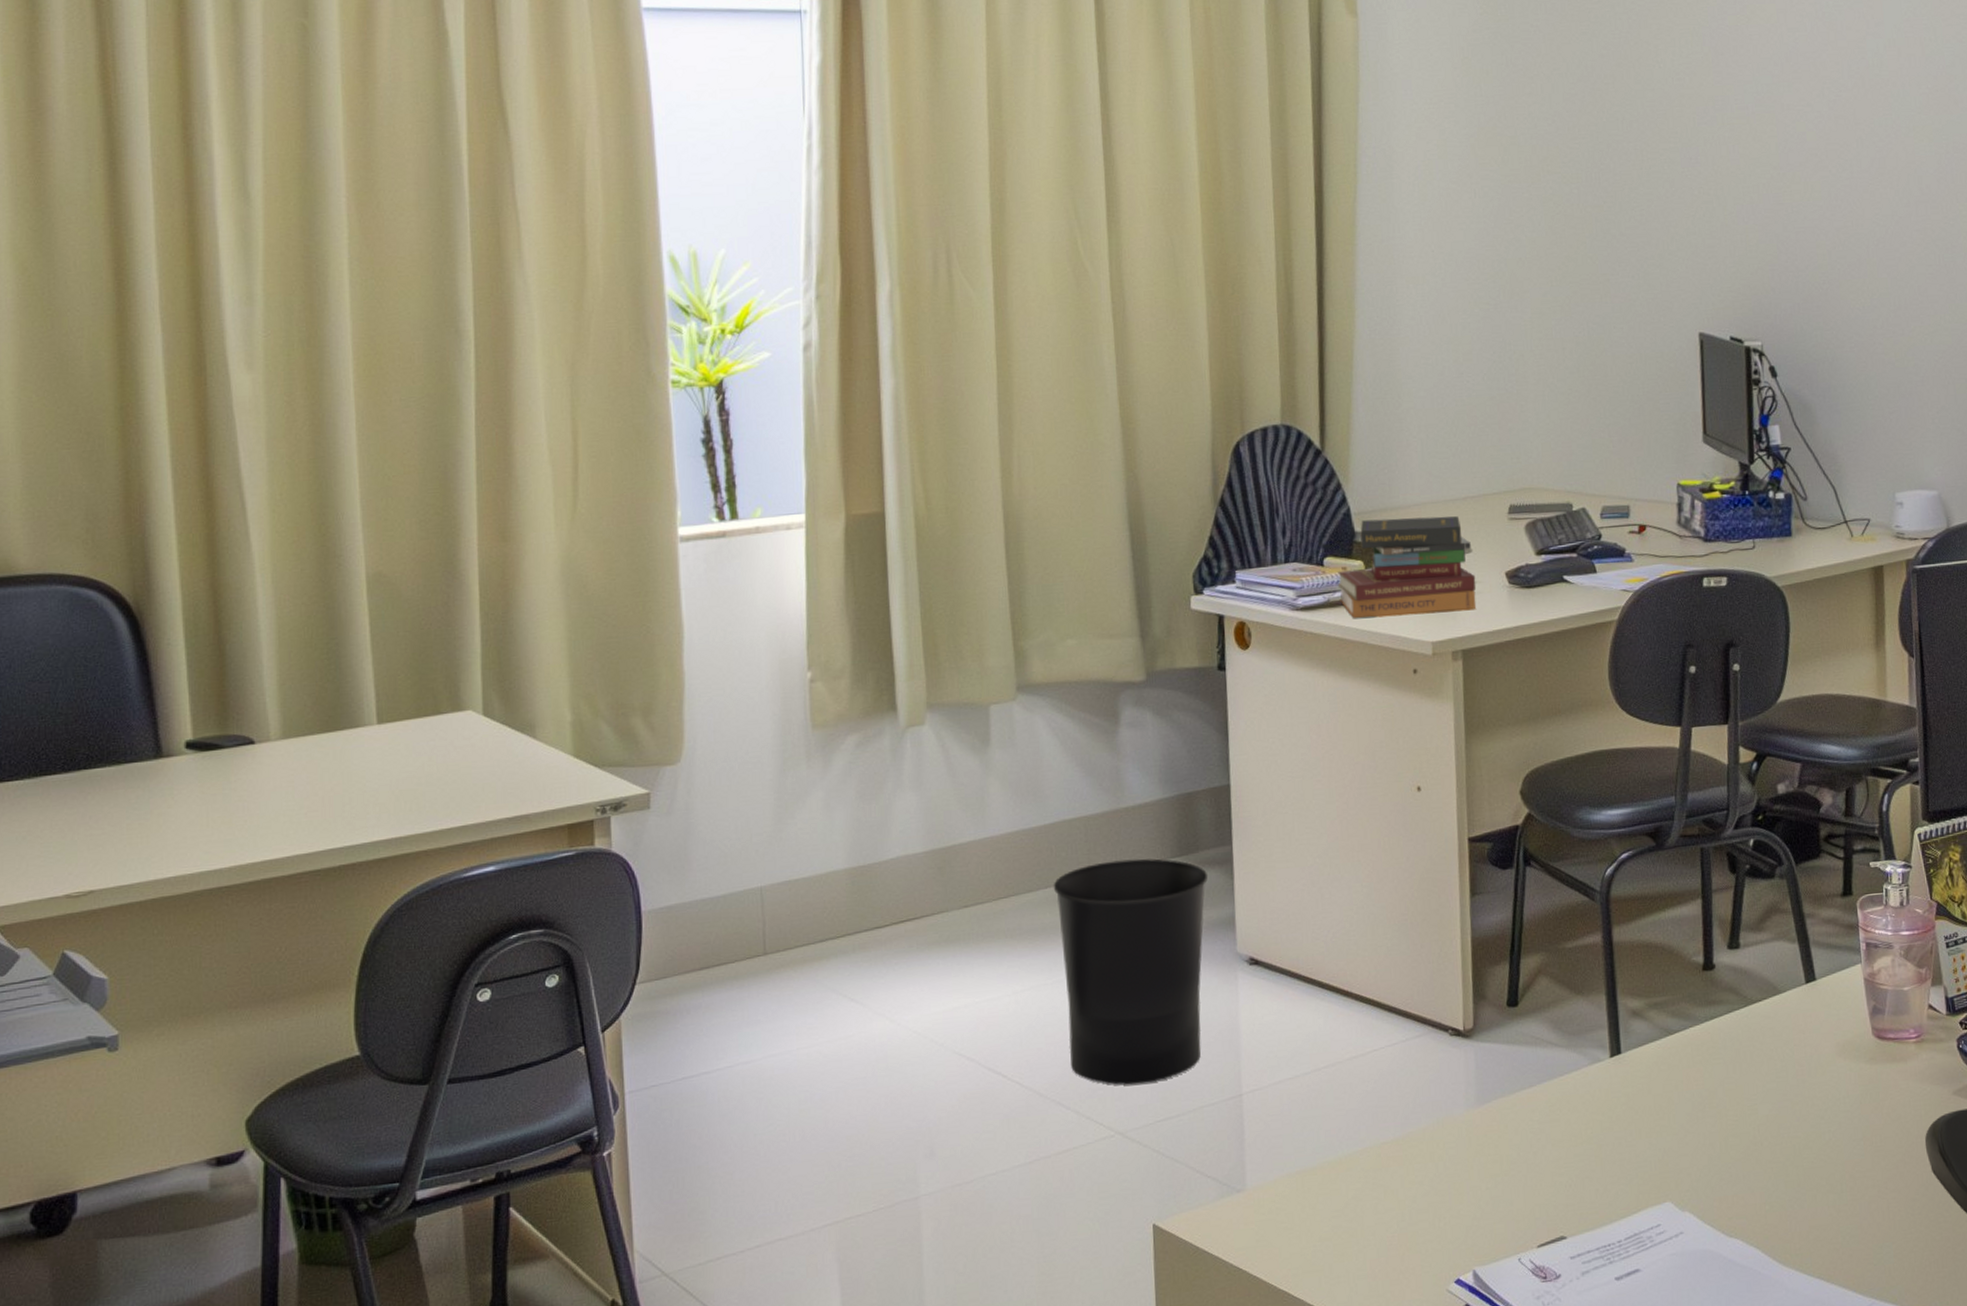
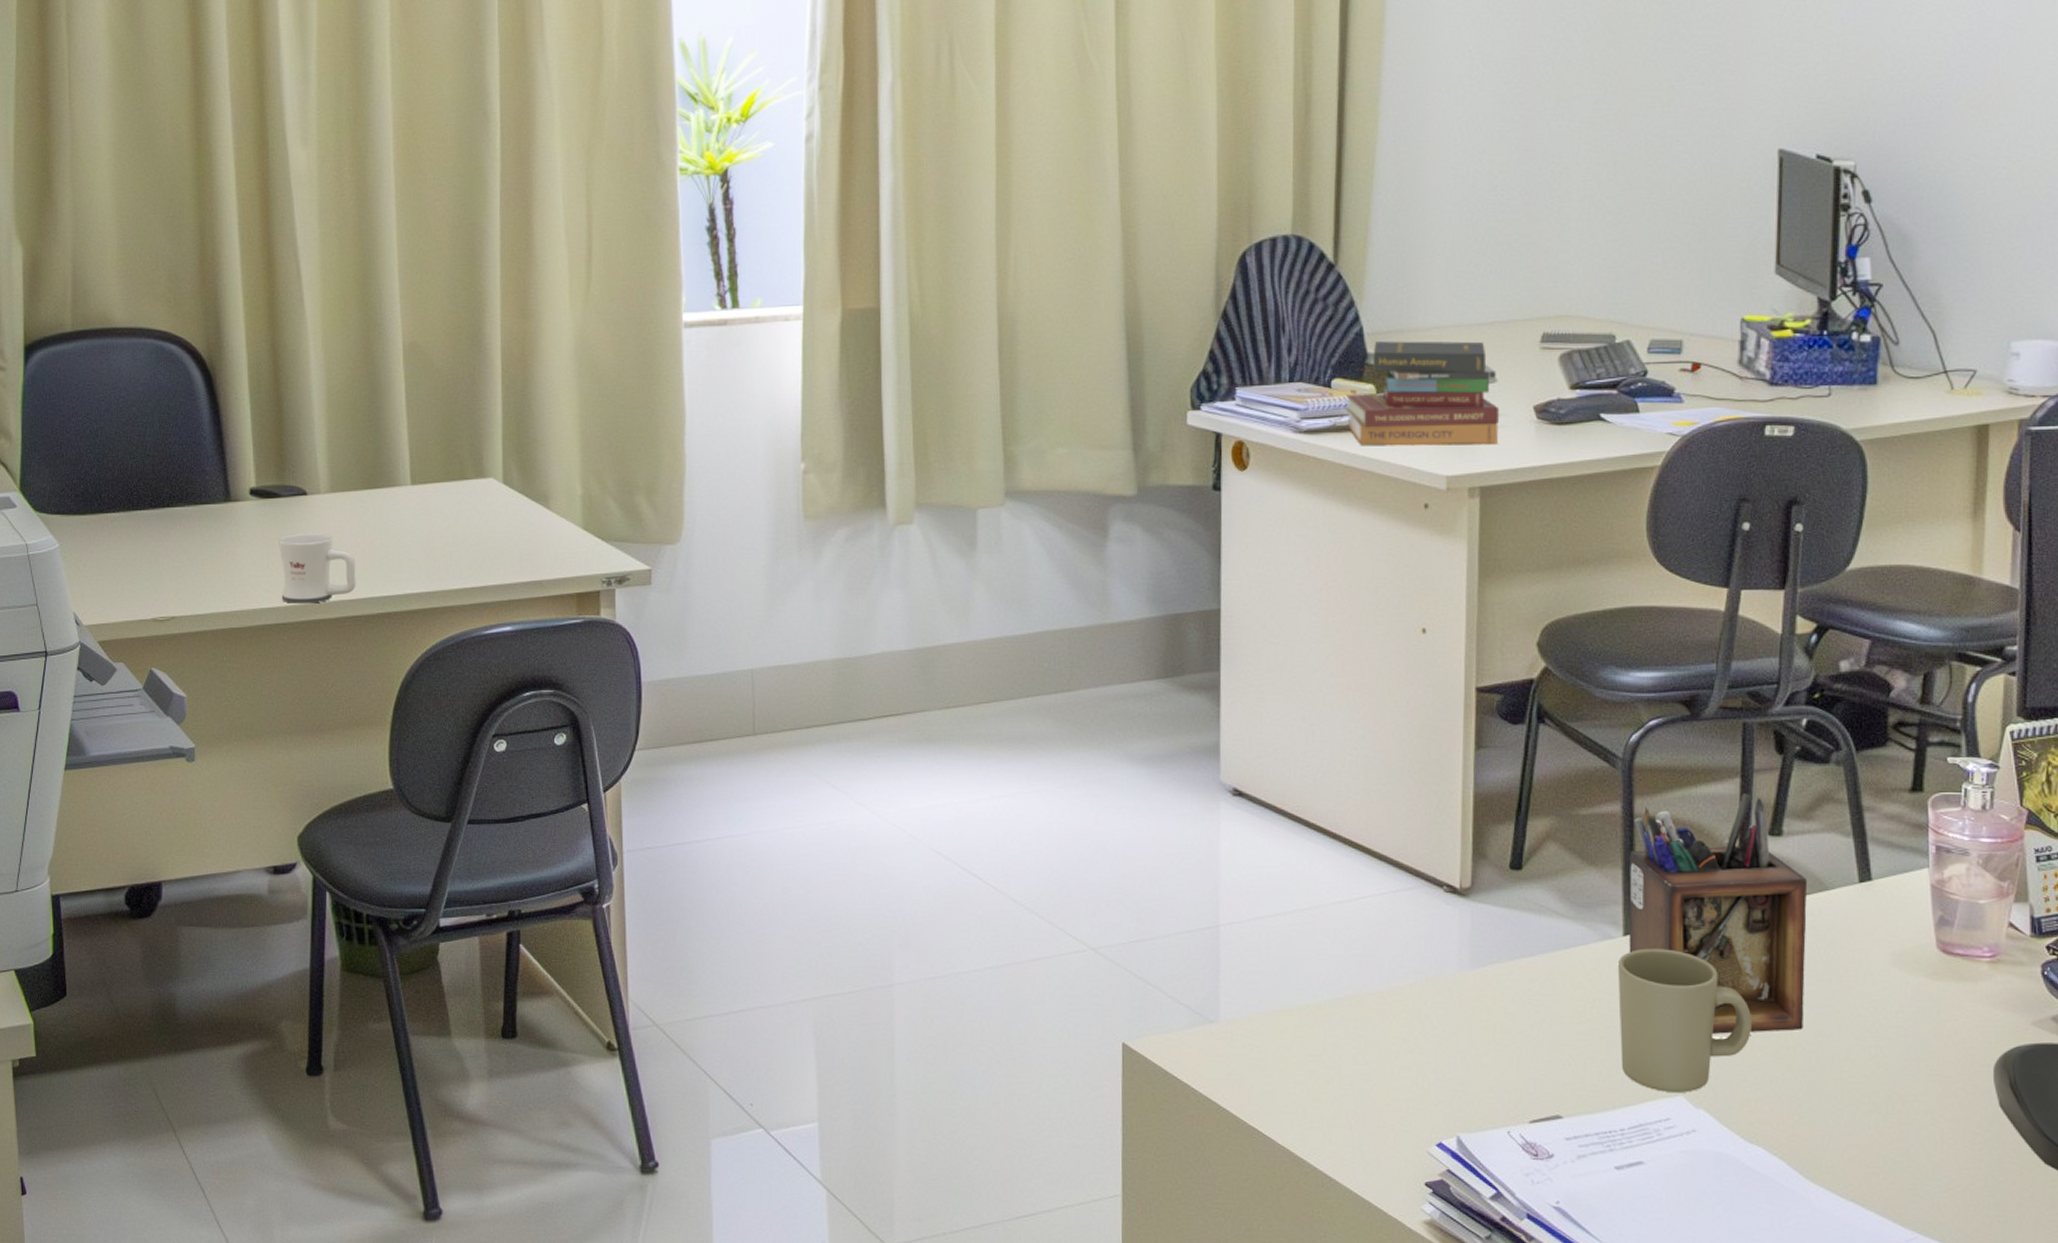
mug: none [221,783,314,864] -> present [279,532,356,604]
waste bin: present [1053,858,1209,1085] -> none [1034,676,1194,902]
mug: none [1606,1064,1726,1200] -> present [1617,948,1753,1093]
desk organizer: none [1611,912,1768,1139] -> present [1628,793,1808,1034]

